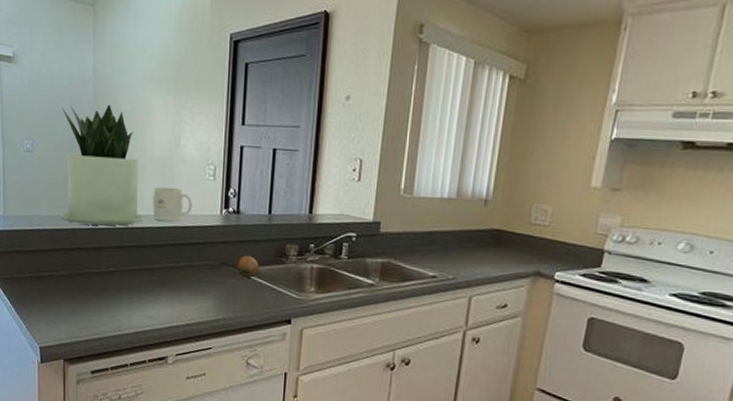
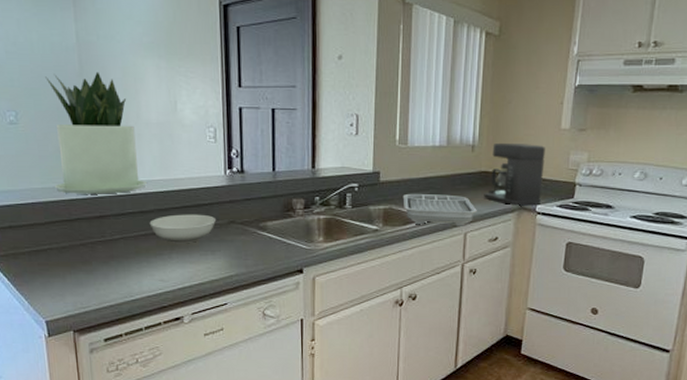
bowl: none [144,251,209,282] -> present [149,214,217,244]
mug: present [153,187,192,222] -> none [153,153,195,185]
fruit: present [236,255,259,278] -> none [245,213,268,233]
dish rack: none [403,247,486,289] -> present [402,193,477,226]
coffee maker: none [494,198,570,272] -> present [484,142,545,206]

